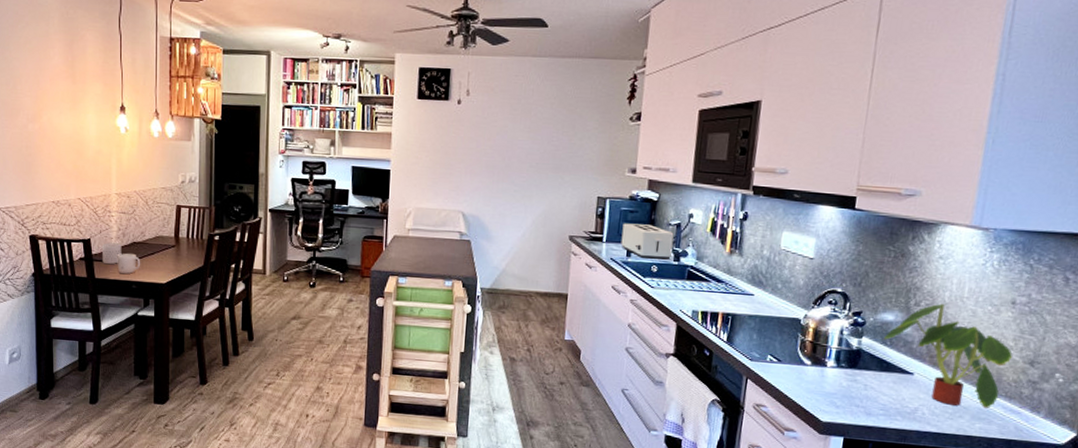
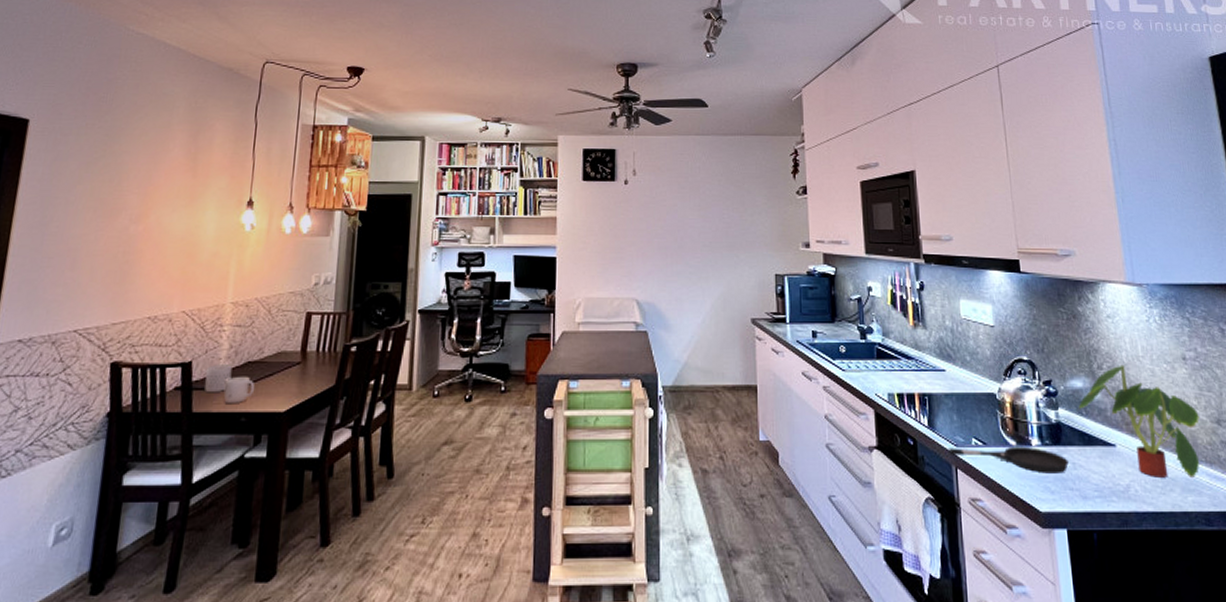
toaster: present [620,223,674,260] -> none [804,301,857,338]
frying pan: none [742,361,861,392] -> present [947,446,1069,474]

